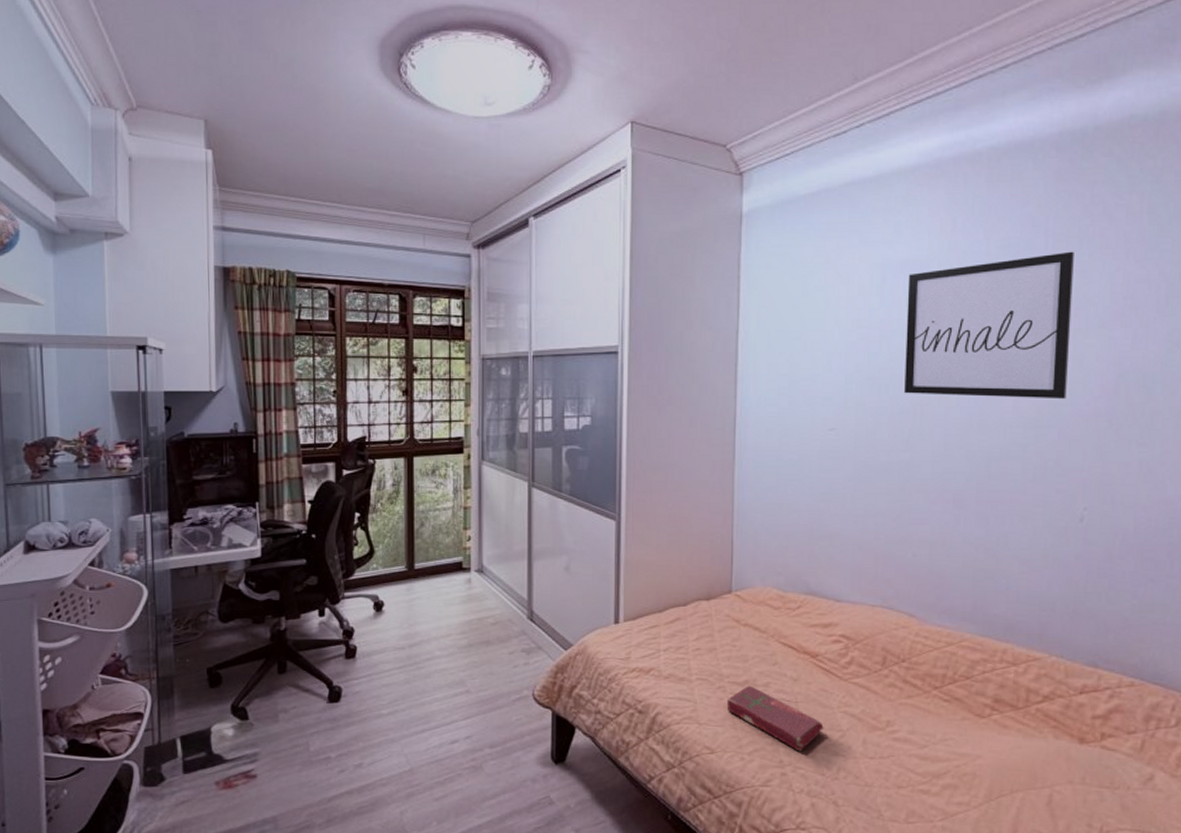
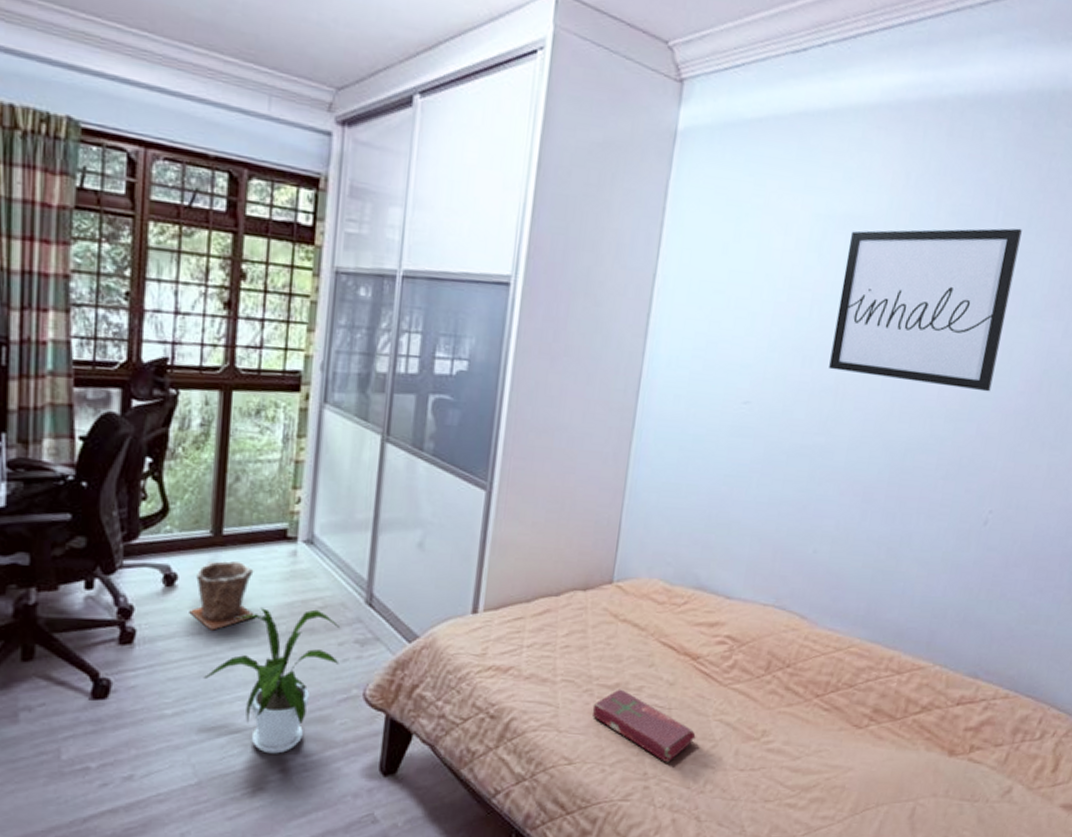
plant pot: none [394,589,443,645] -> present [189,560,255,631]
house plant: none [409,625,511,745] -> present [204,608,341,754]

